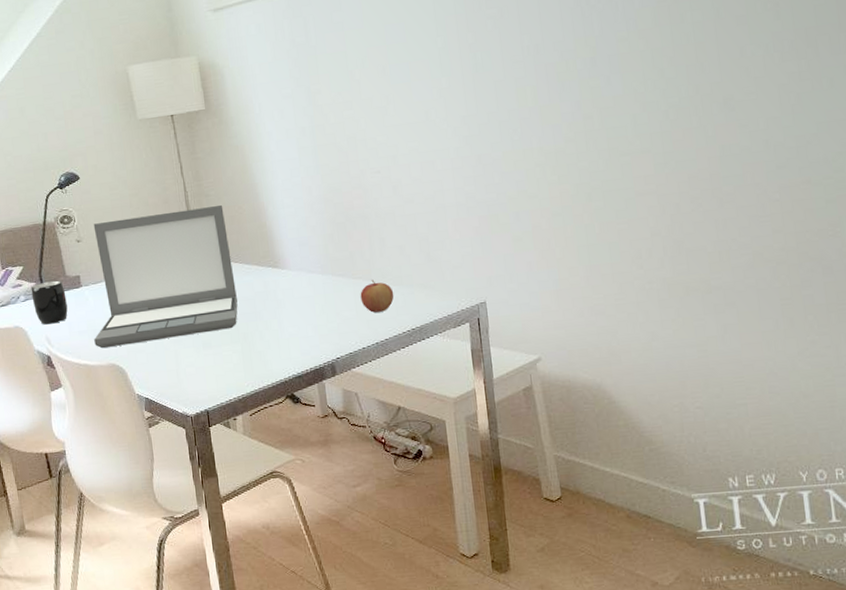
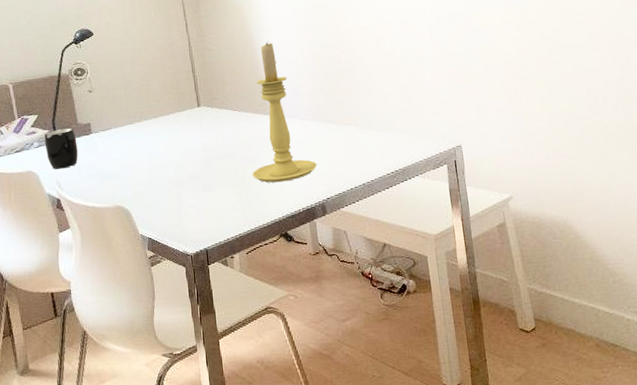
laptop: present [93,204,238,349] -> none [102,58,236,192]
candle holder: none [255,186,326,341] -> present [252,41,317,183]
apple: present [360,280,394,313] -> none [348,126,379,156]

